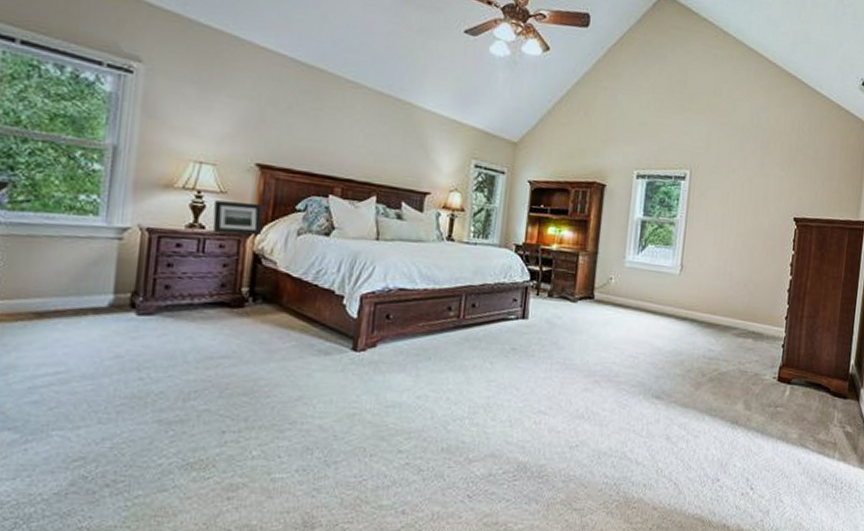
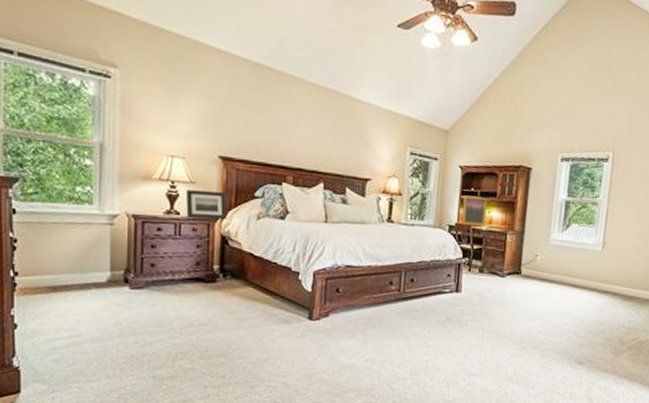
picture frame: none [529,212,559,247] -> present [461,195,488,227]

